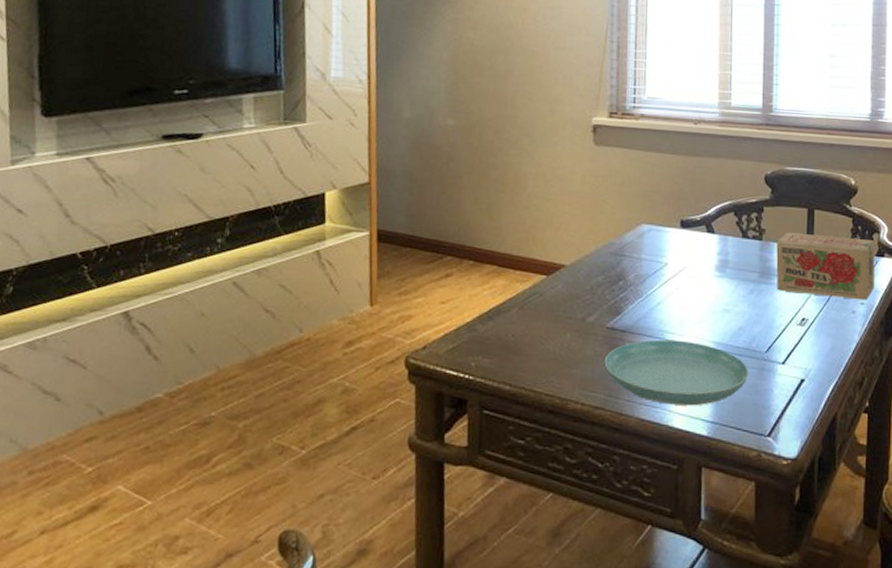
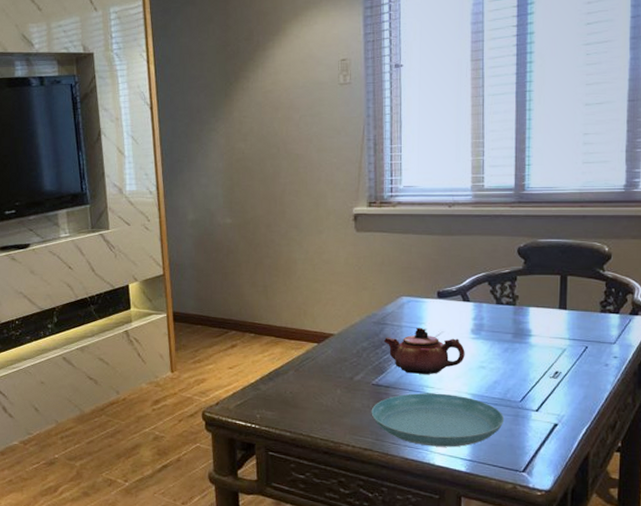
teapot: none [620,261,709,317] -> present [383,327,465,374]
tea box: present [776,231,875,301] -> none [529,297,629,354]

